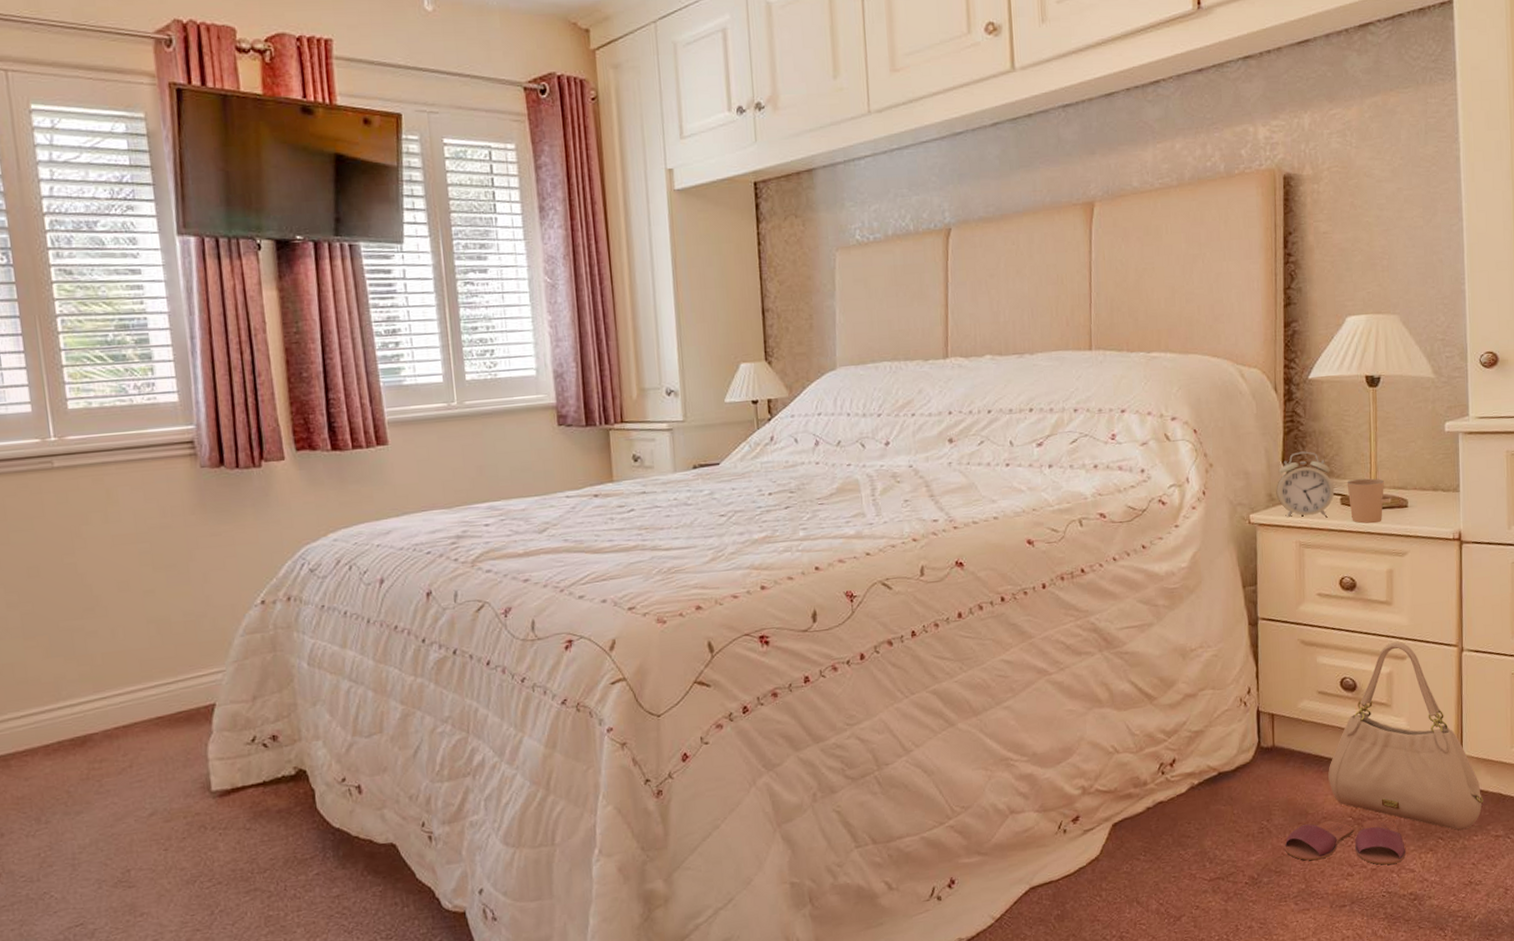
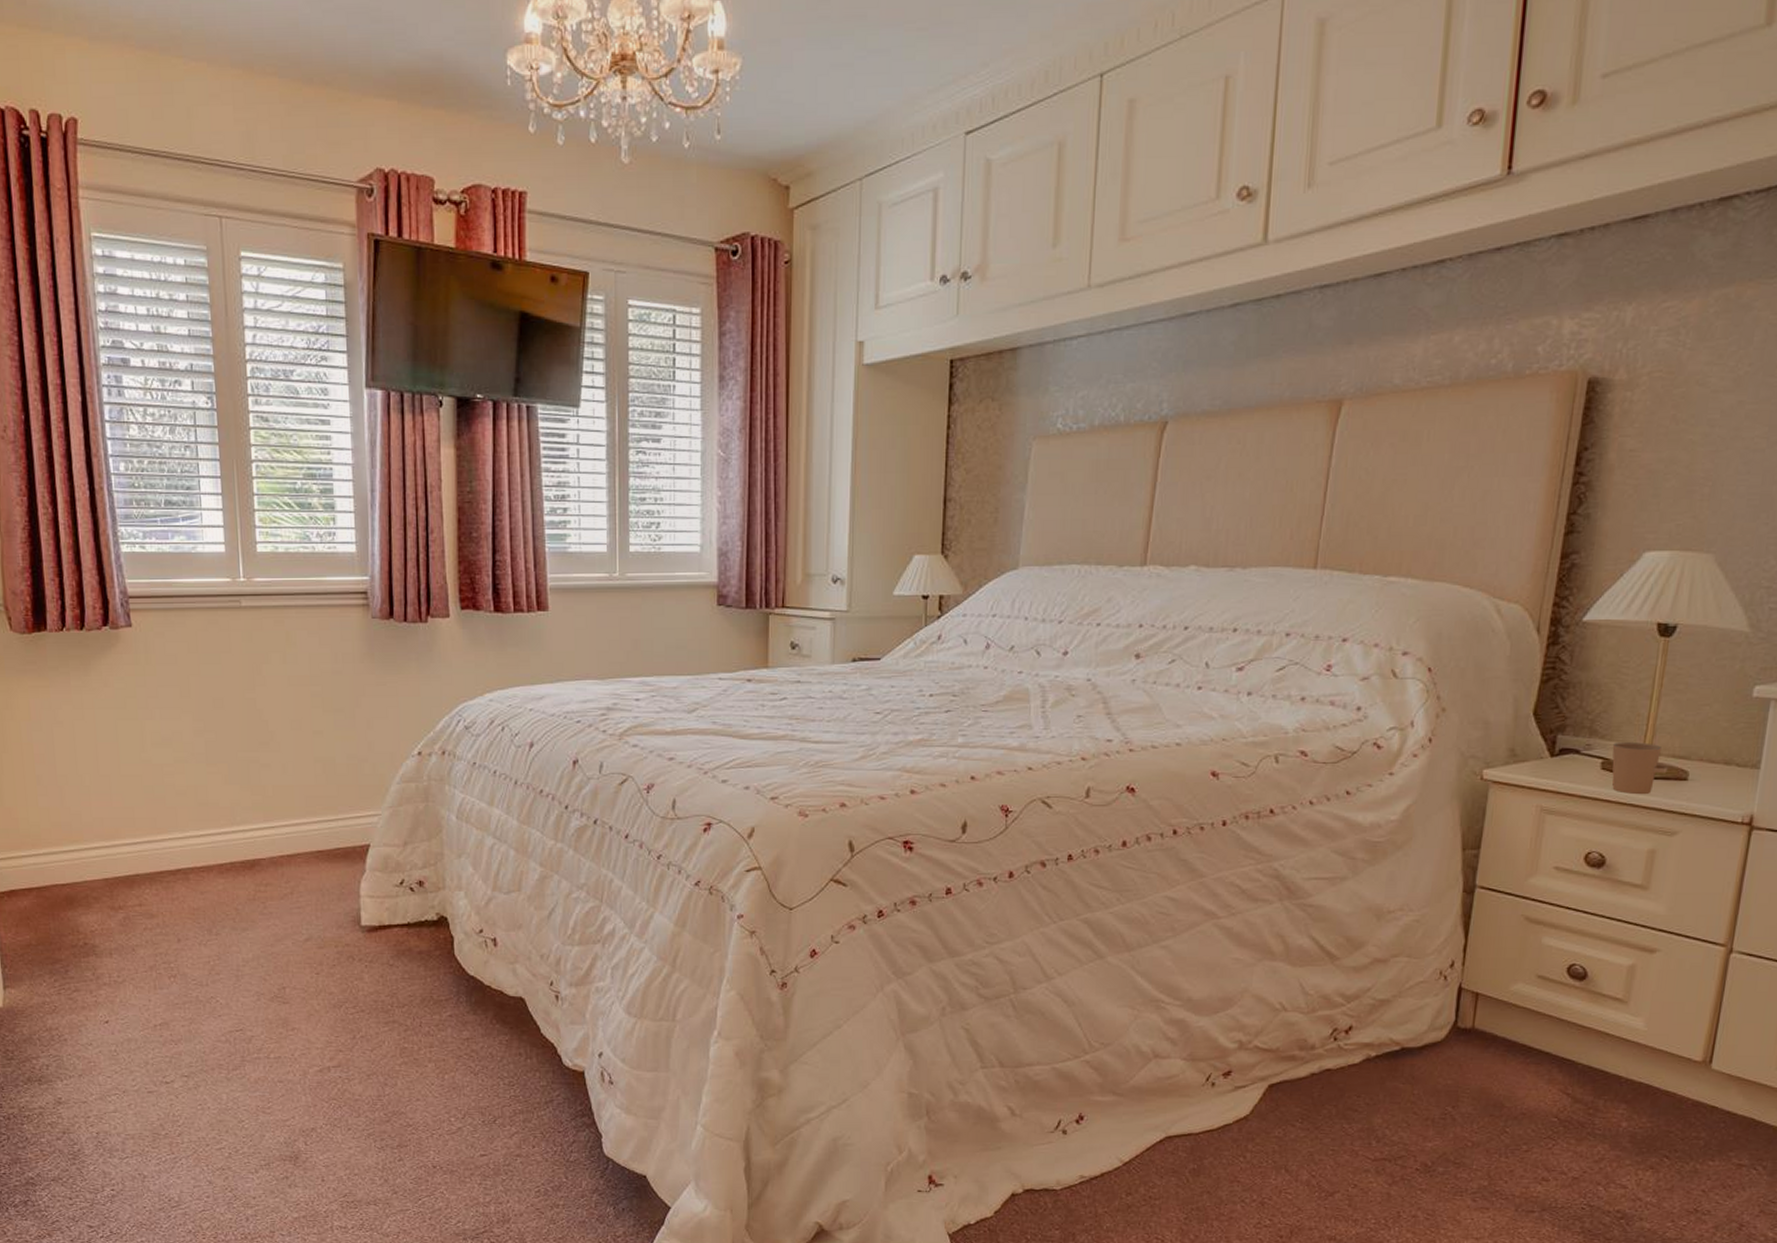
alarm clock: present [1276,451,1335,518] -> none [1520,704,1596,781]
slippers: present [1284,819,1406,865] -> none [1469,1116,1619,1176]
handbag: present [1328,642,1484,831] -> none [1535,932,1729,1152]

